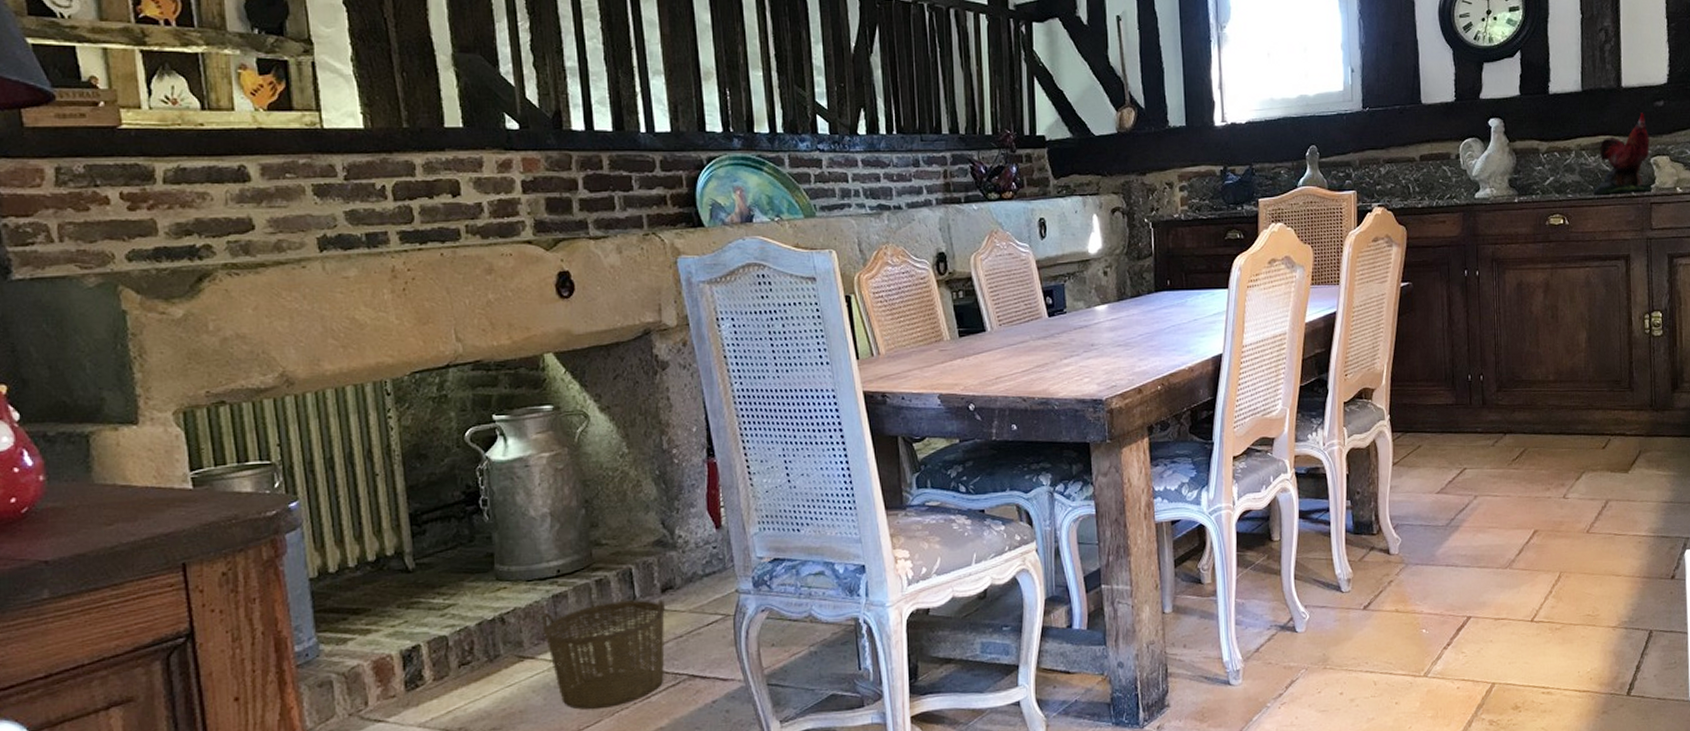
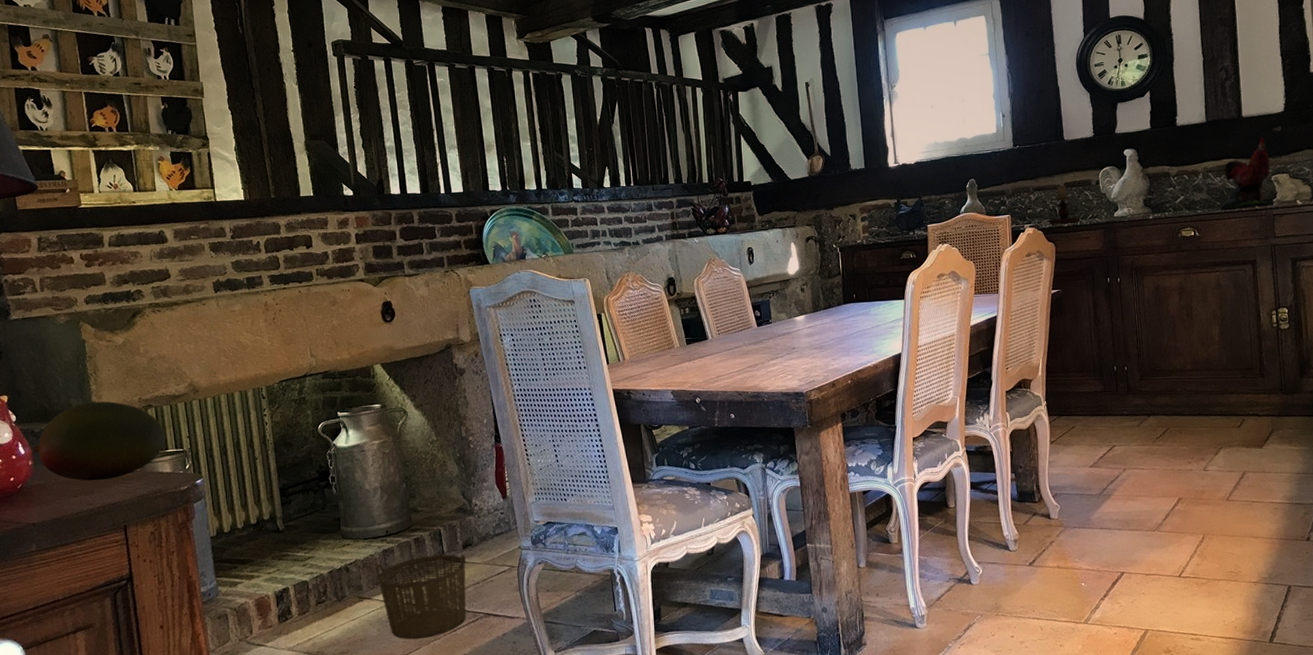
fruit: none [46,394,246,503] -> present [33,401,166,481]
candlestick: none [1401,158,1436,205] -> present [1049,185,1080,225]

